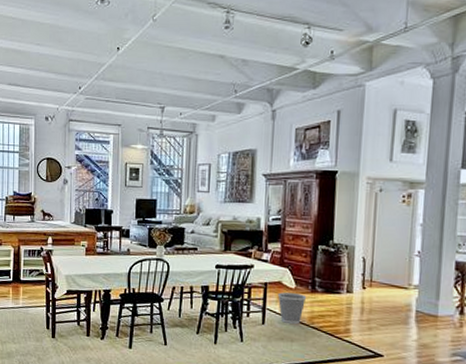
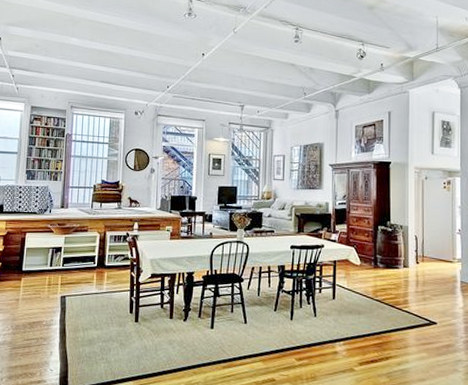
wastebasket: present [277,292,307,324] -> none [345,269,370,298]

